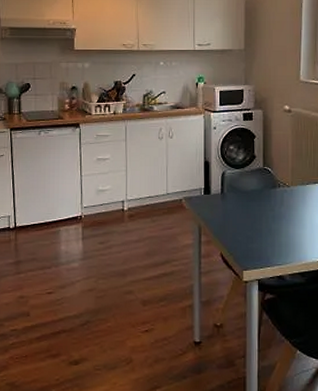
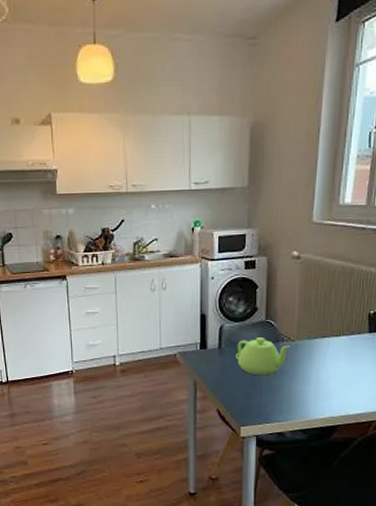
teapot: none [237,183,287,220] -> present [235,337,291,376]

